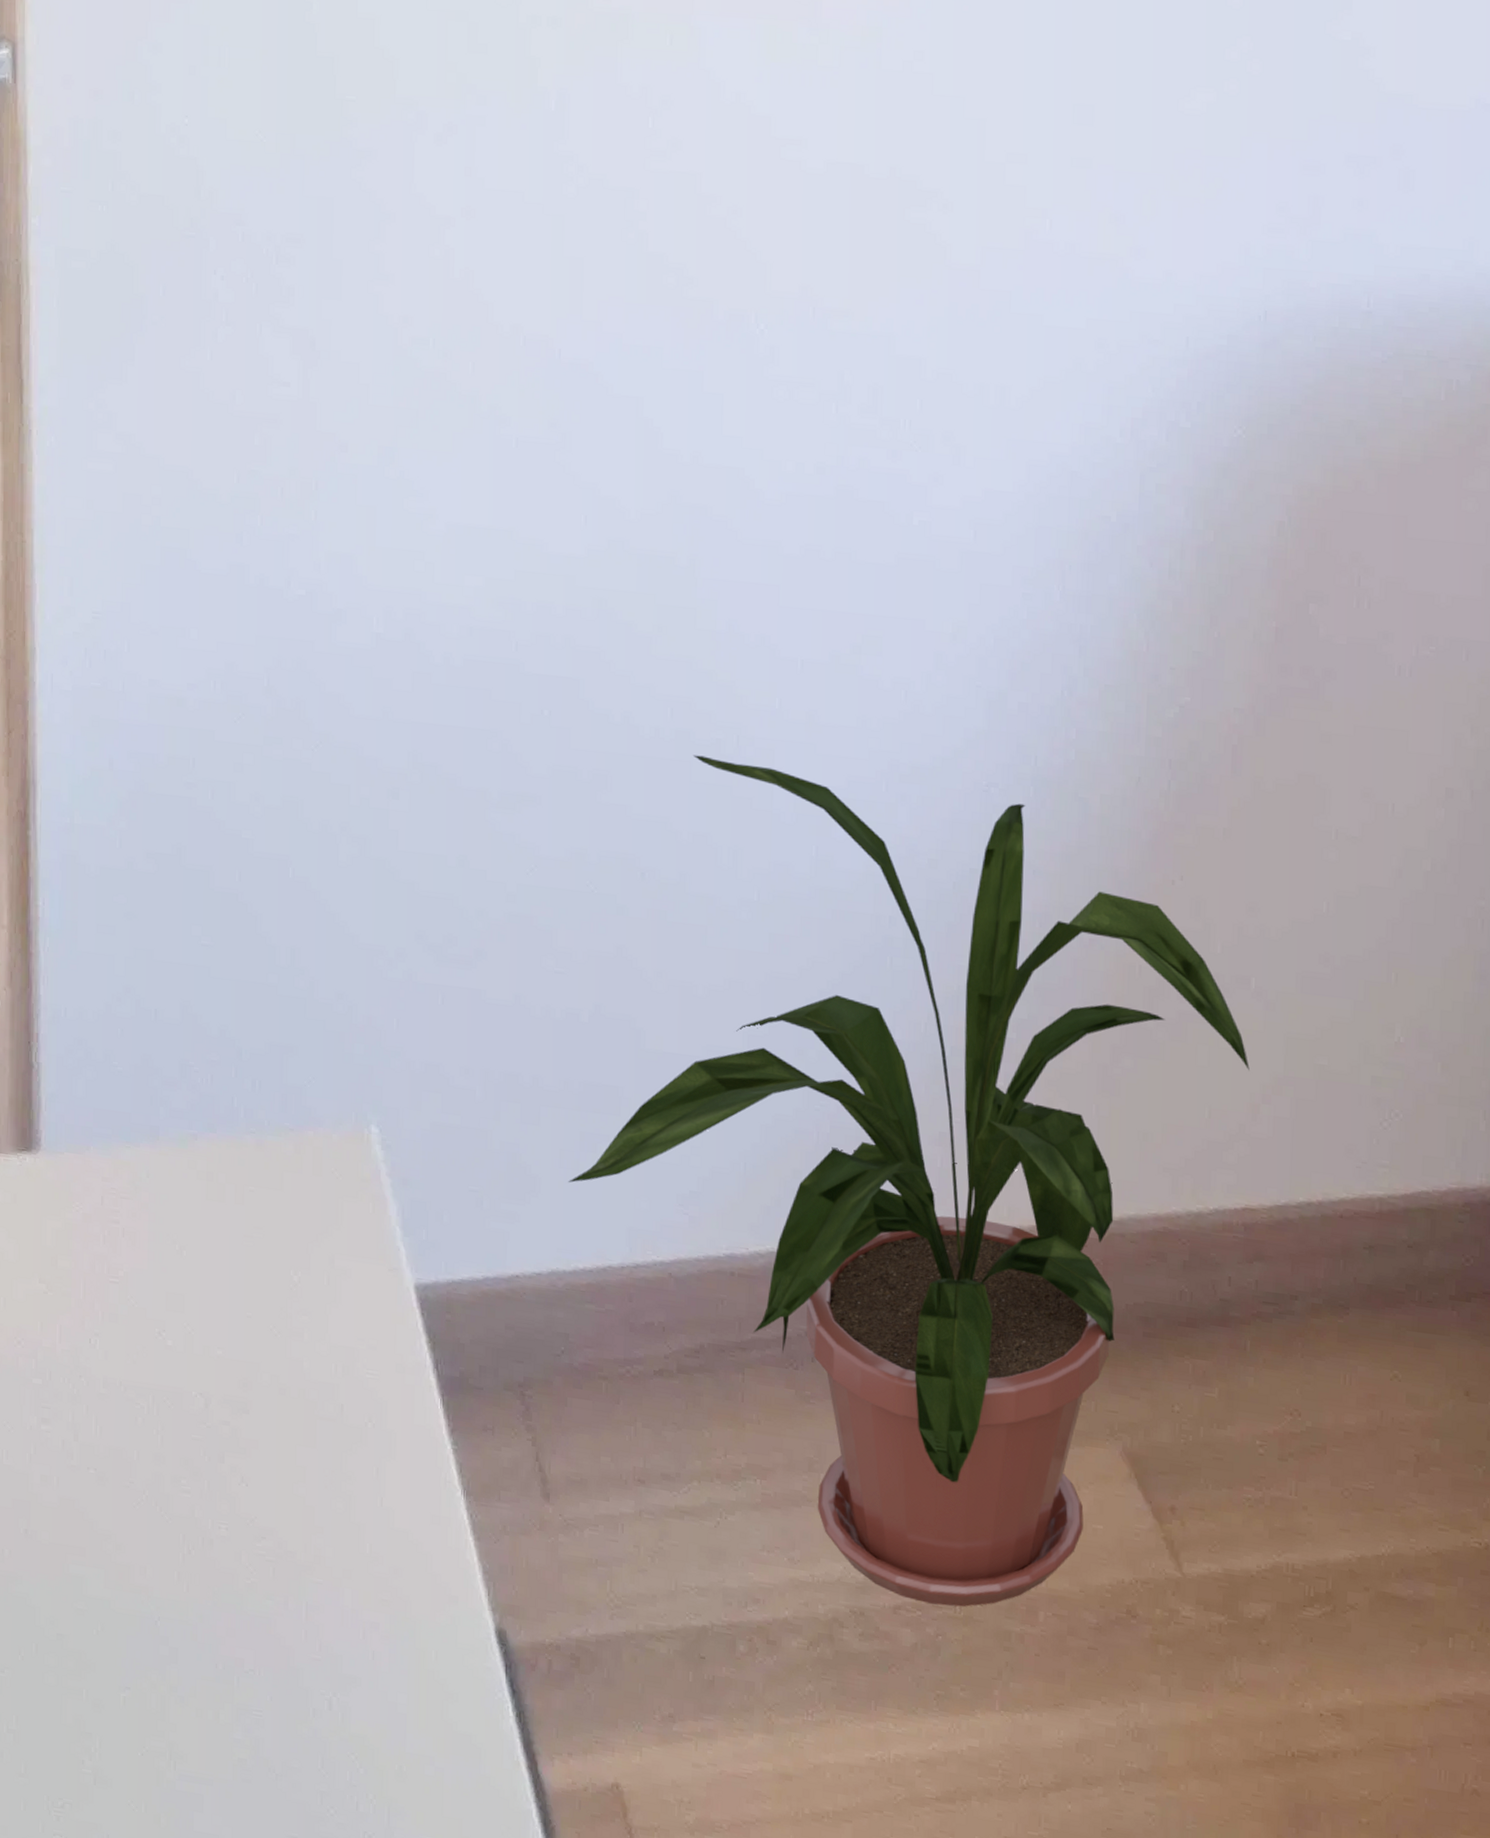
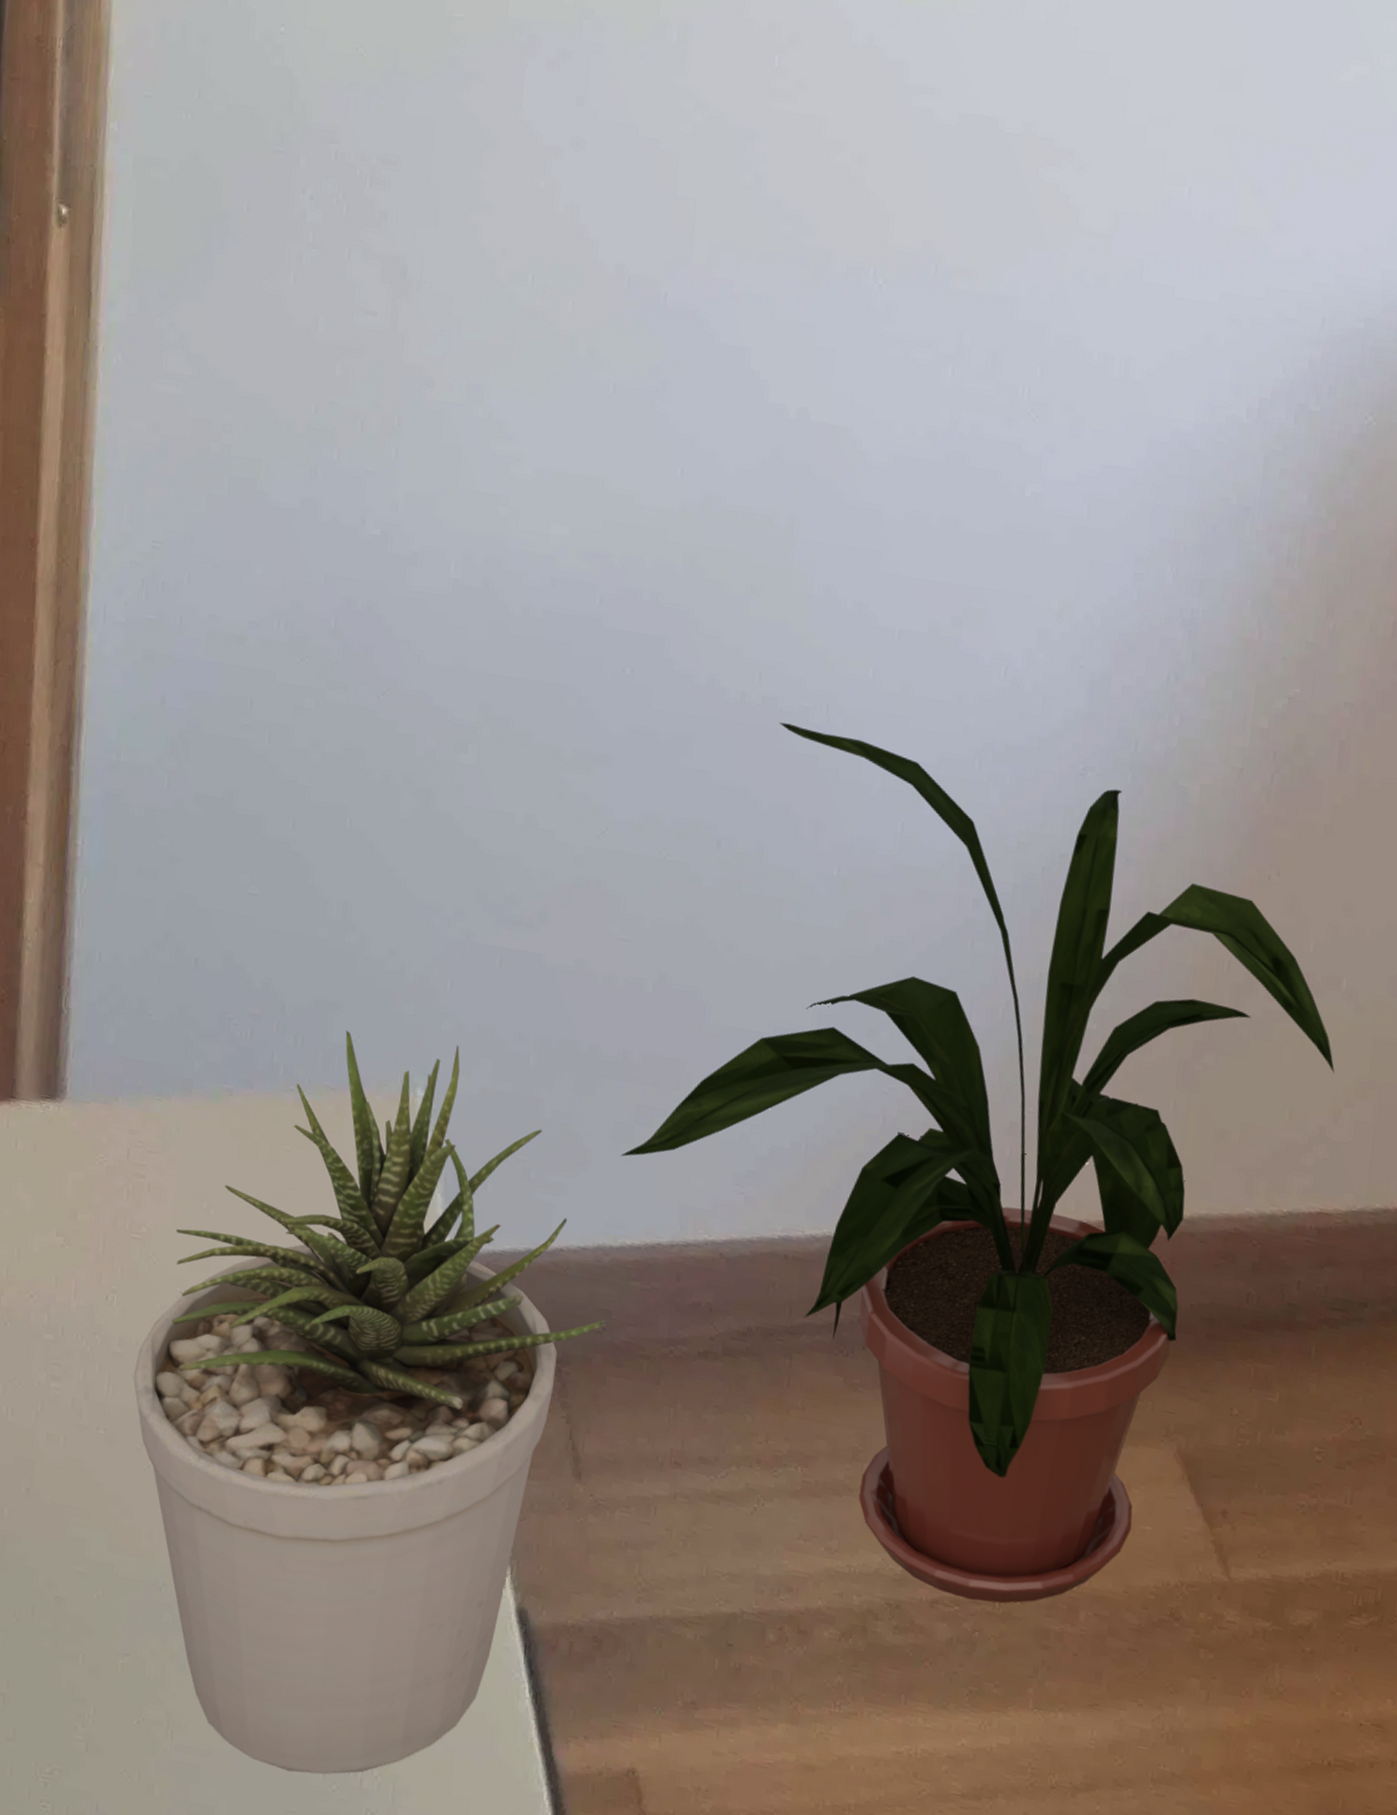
potted plant: none [119,1072,565,1799] -> present [133,1030,607,1775]

